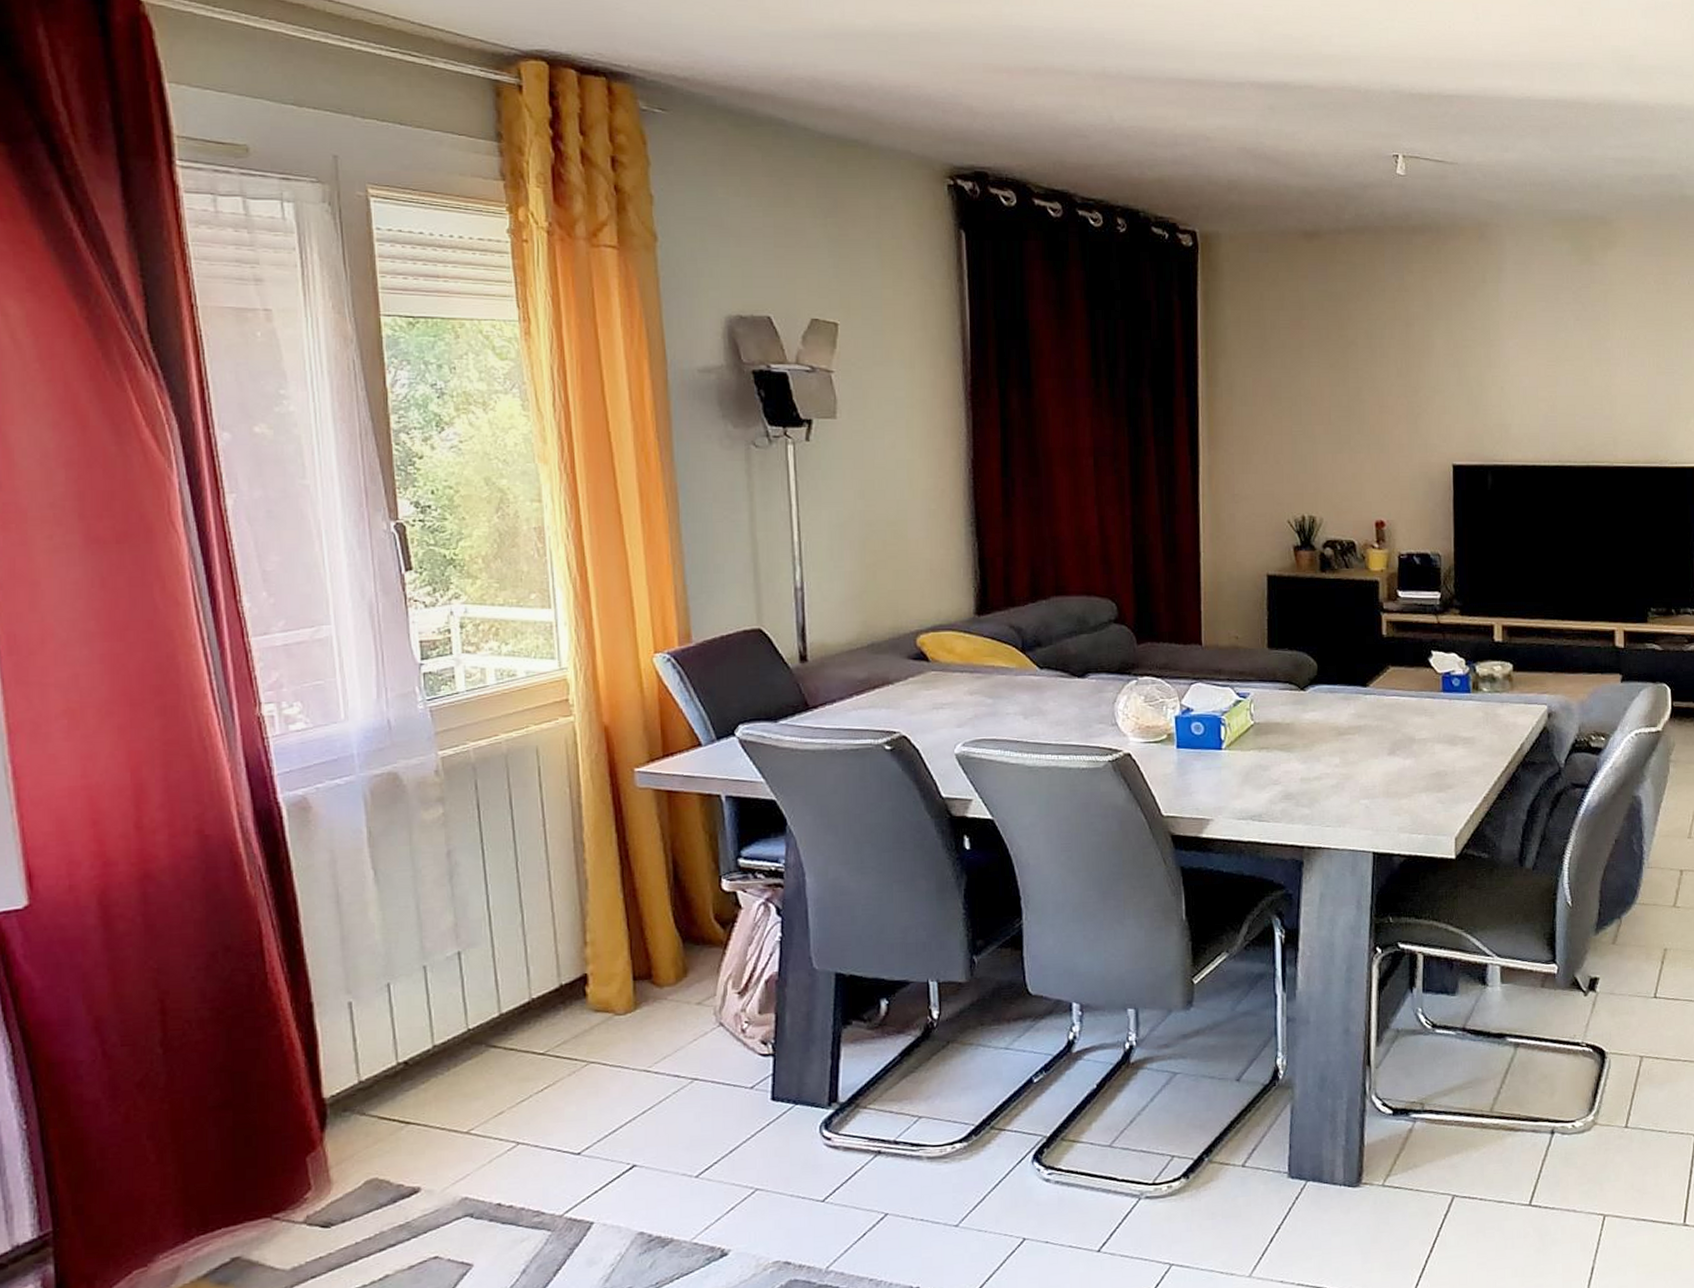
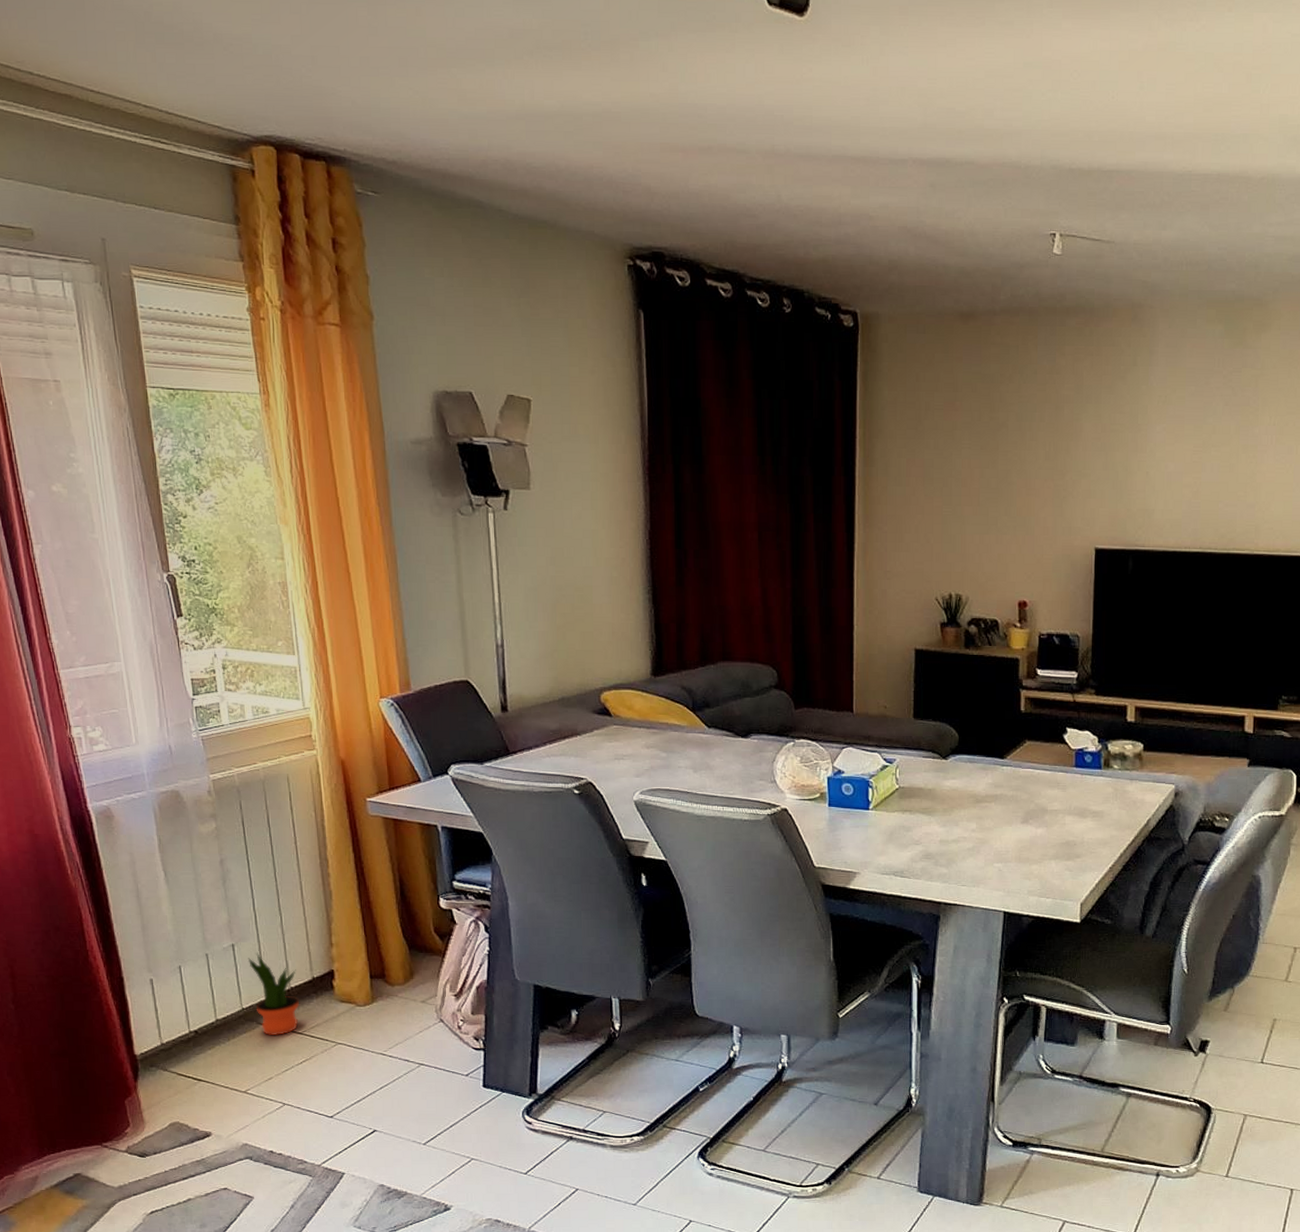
potted plant: none [477,959,543,1060] -> present [247,952,300,1035]

